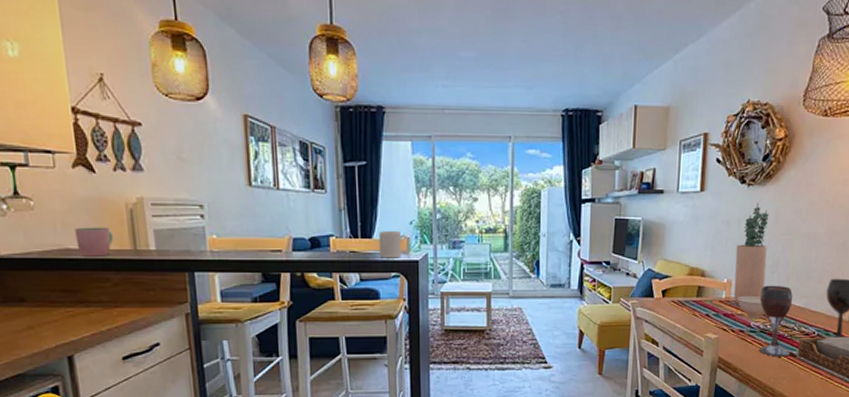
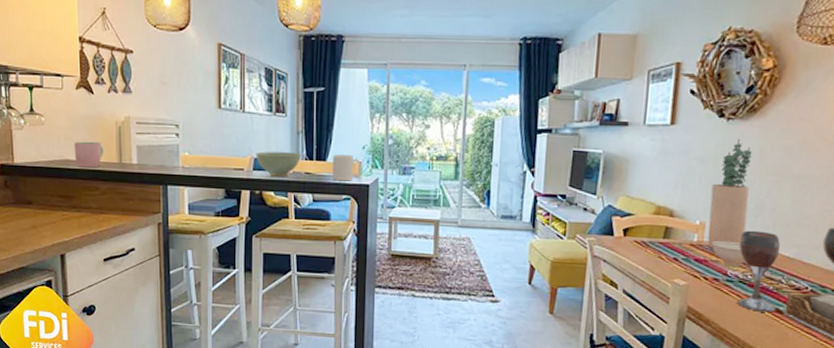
bowl: none [294,231,345,257] -> present [255,151,301,177]

